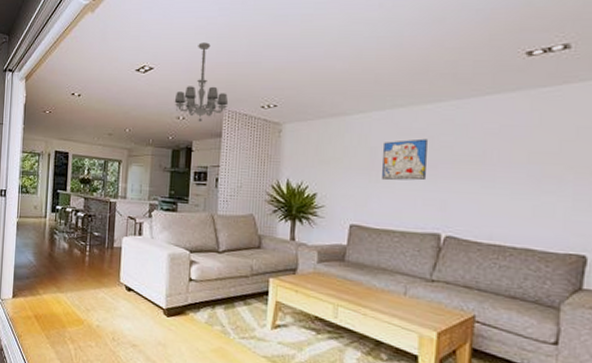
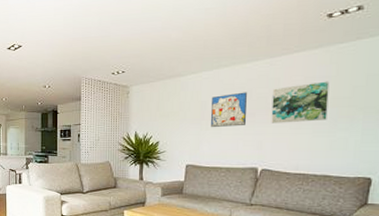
chandelier: present [174,42,229,123] -> none [40,21,85,89]
wall art: none [457,131,531,180] -> present [271,81,330,123]

